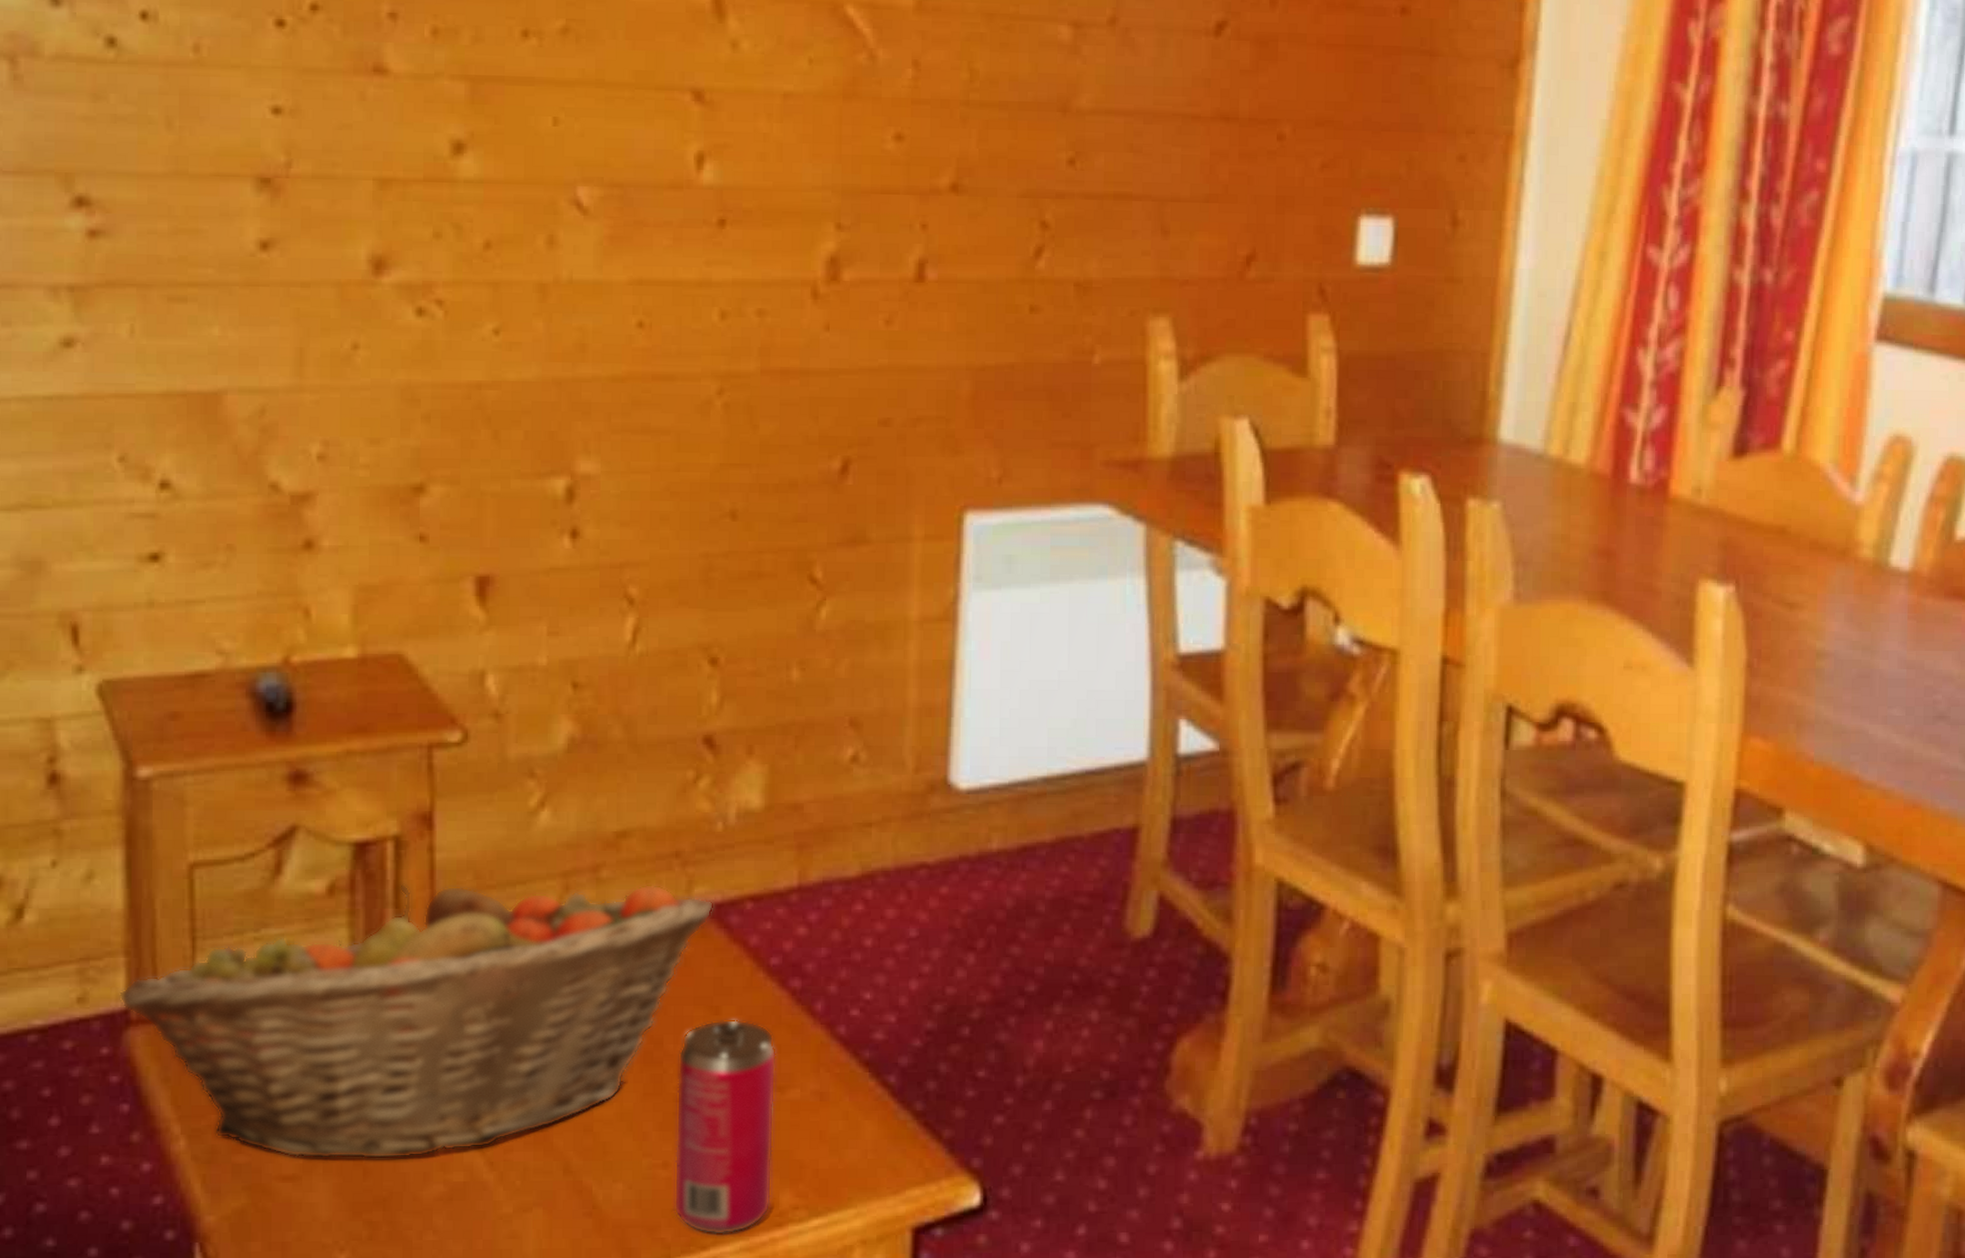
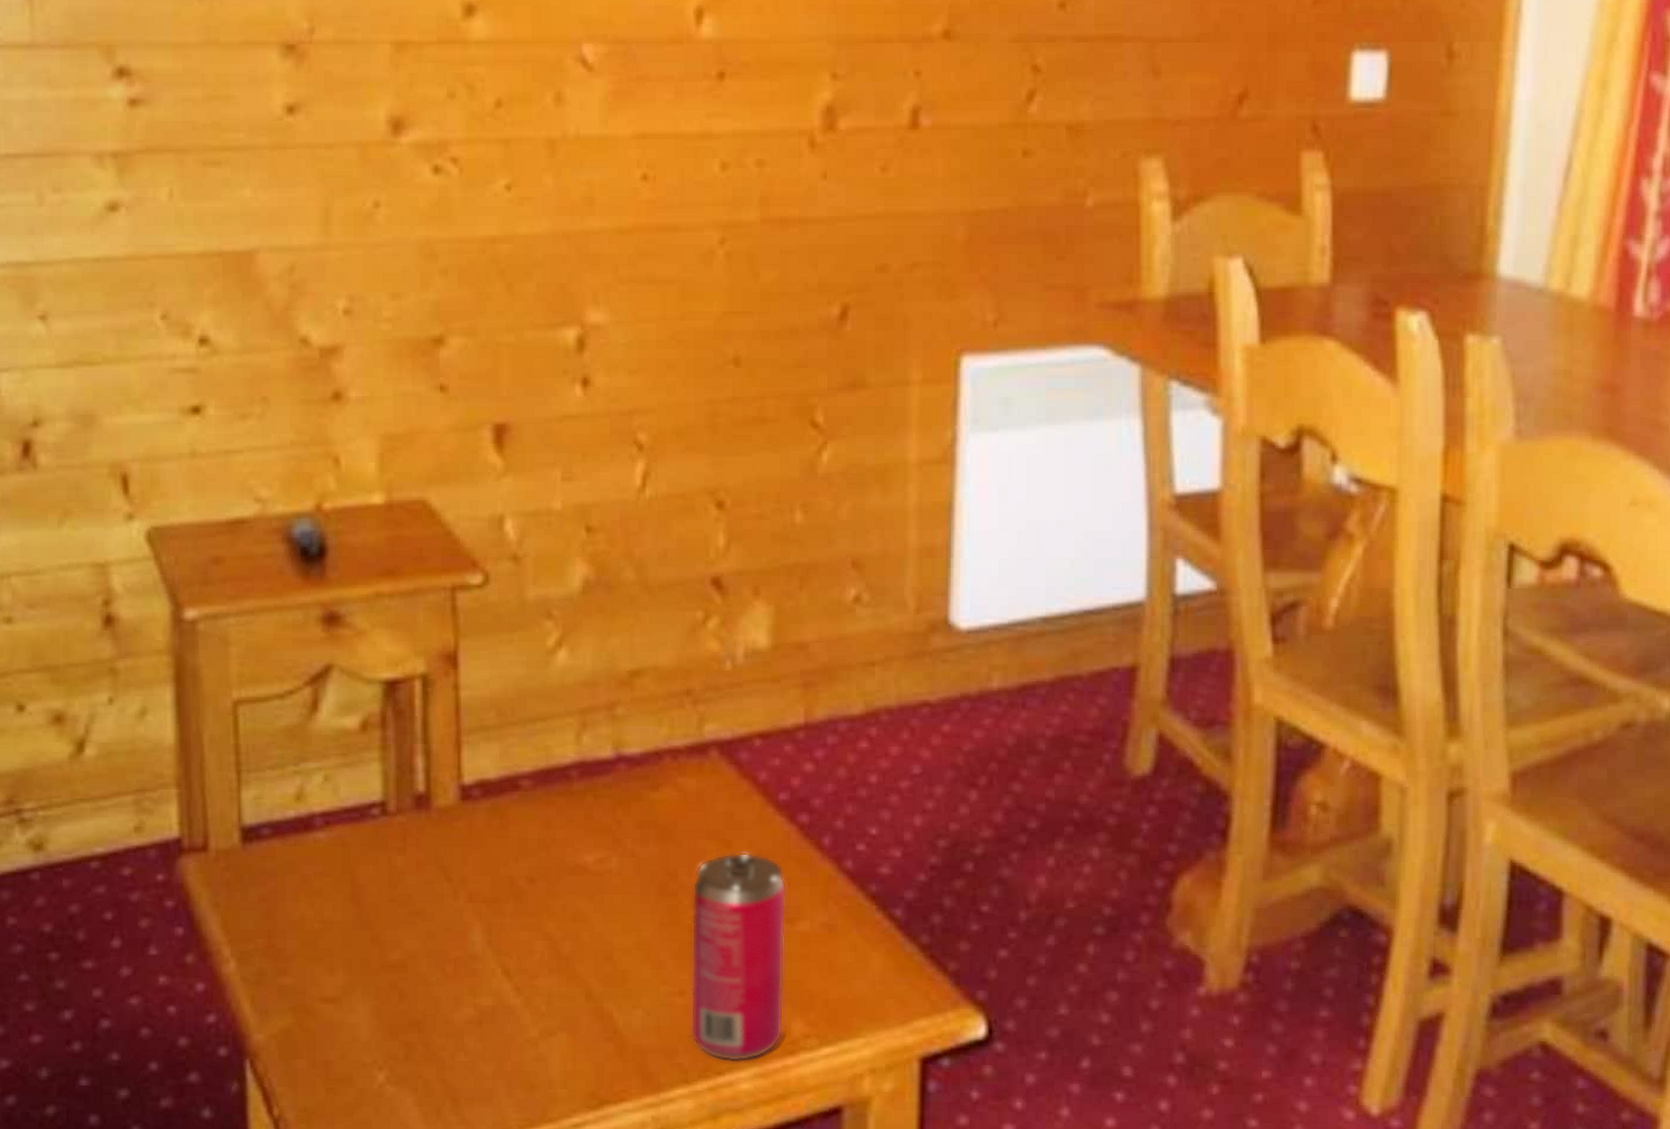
fruit basket: present [119,884,714,1159] -> none [172,721,724,983]

